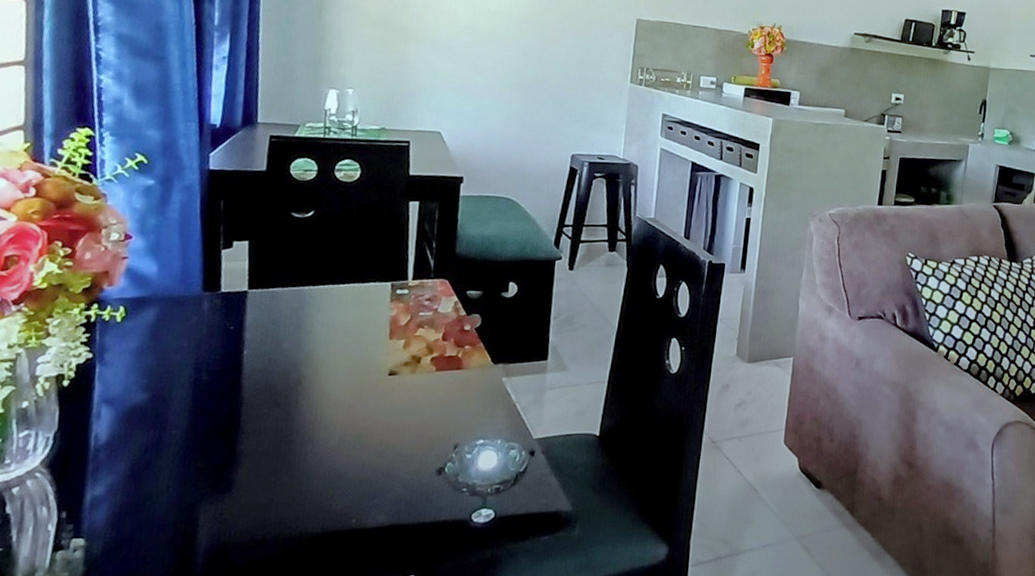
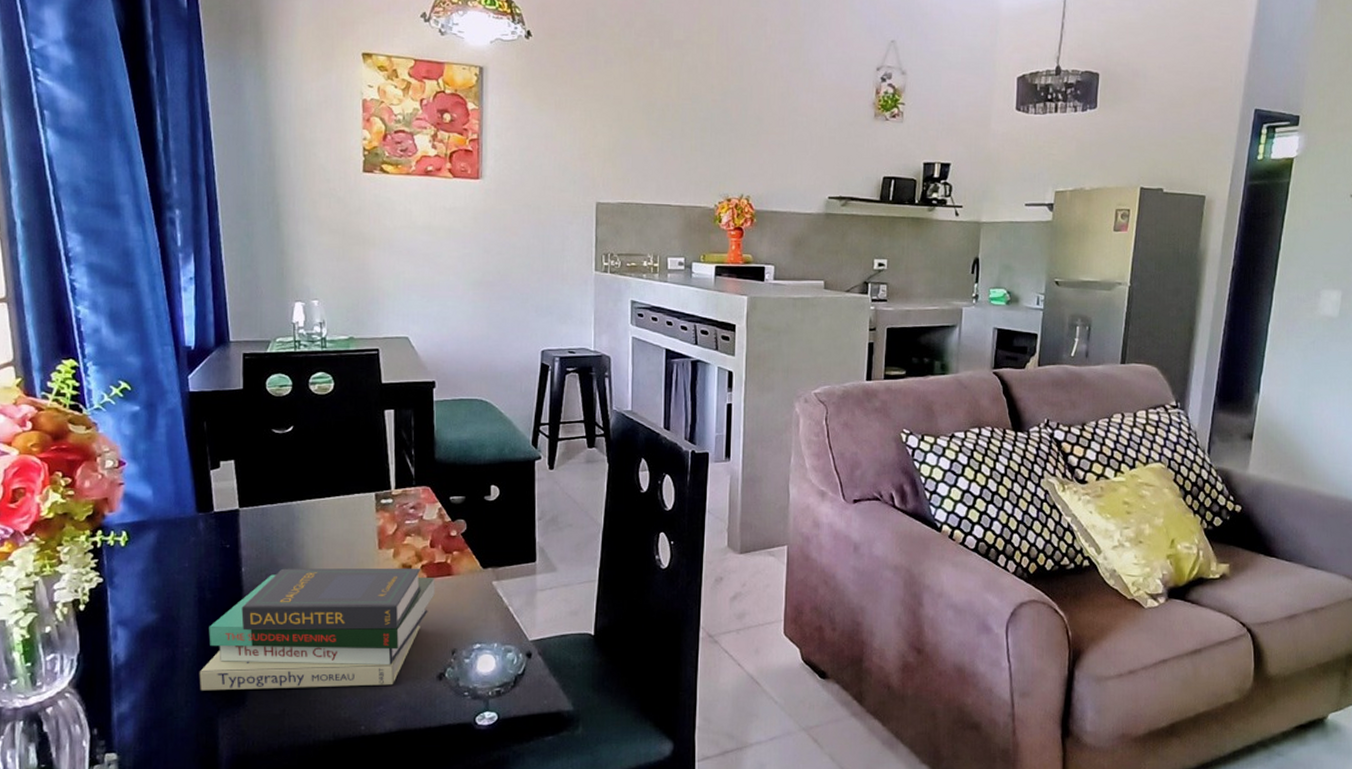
books: none [184,353,444,478] -> present [199,568,435,691]

